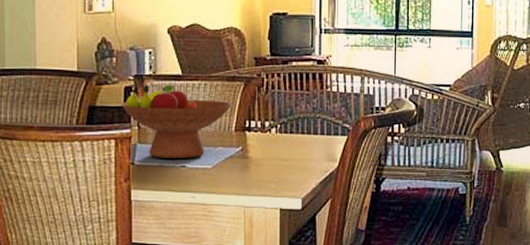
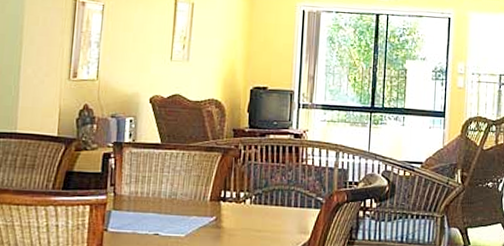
fruit bowl: present [120,85,233,158] -> none [98,152,209,226]

